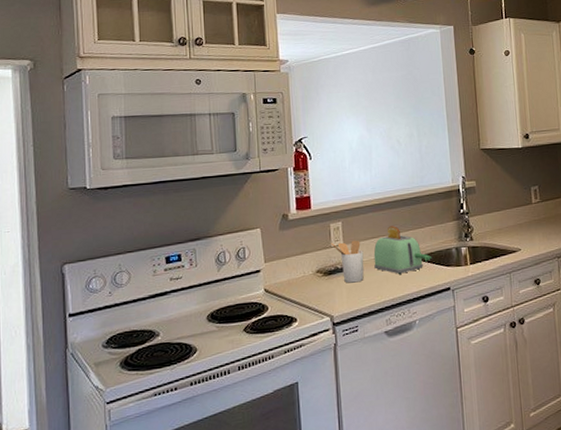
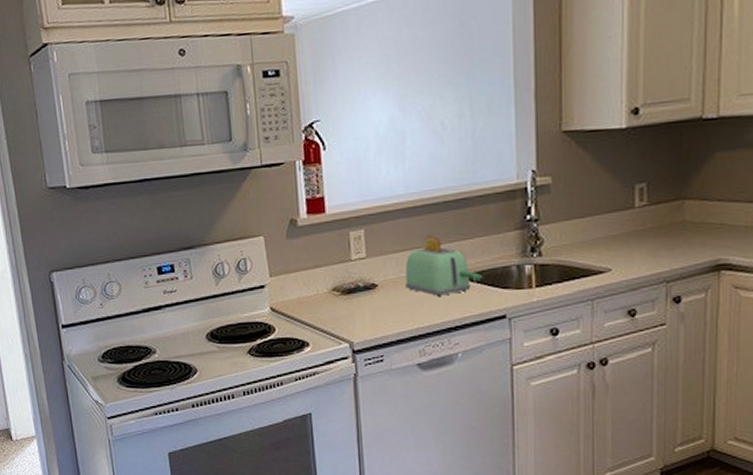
utensil holder: present [331,240,364,283] -> none [351,252,393,305]

